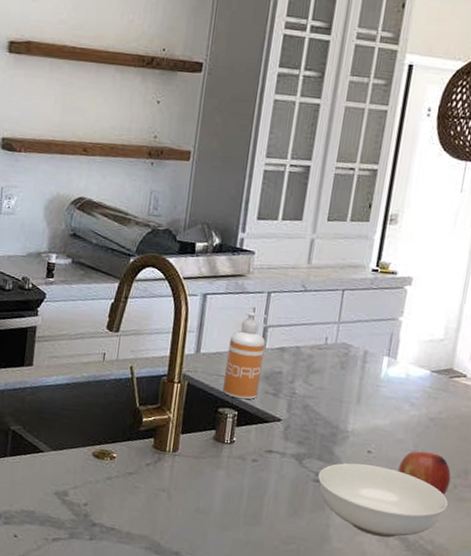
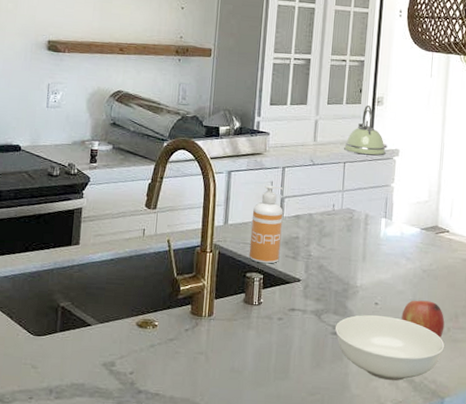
kettle: none [344,223,396,284] -> present [344,104,386,156]

